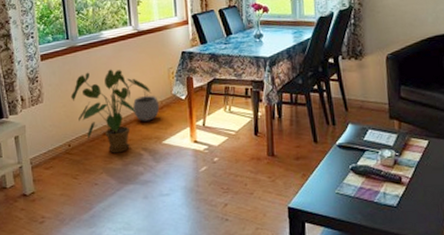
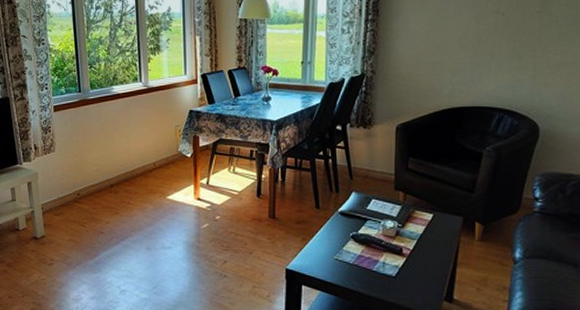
house plant: present [70,69,152,153] -> none [81,124,158,205]
plant pot: present [133,90,160,121] -> none [140,146,166,176]

